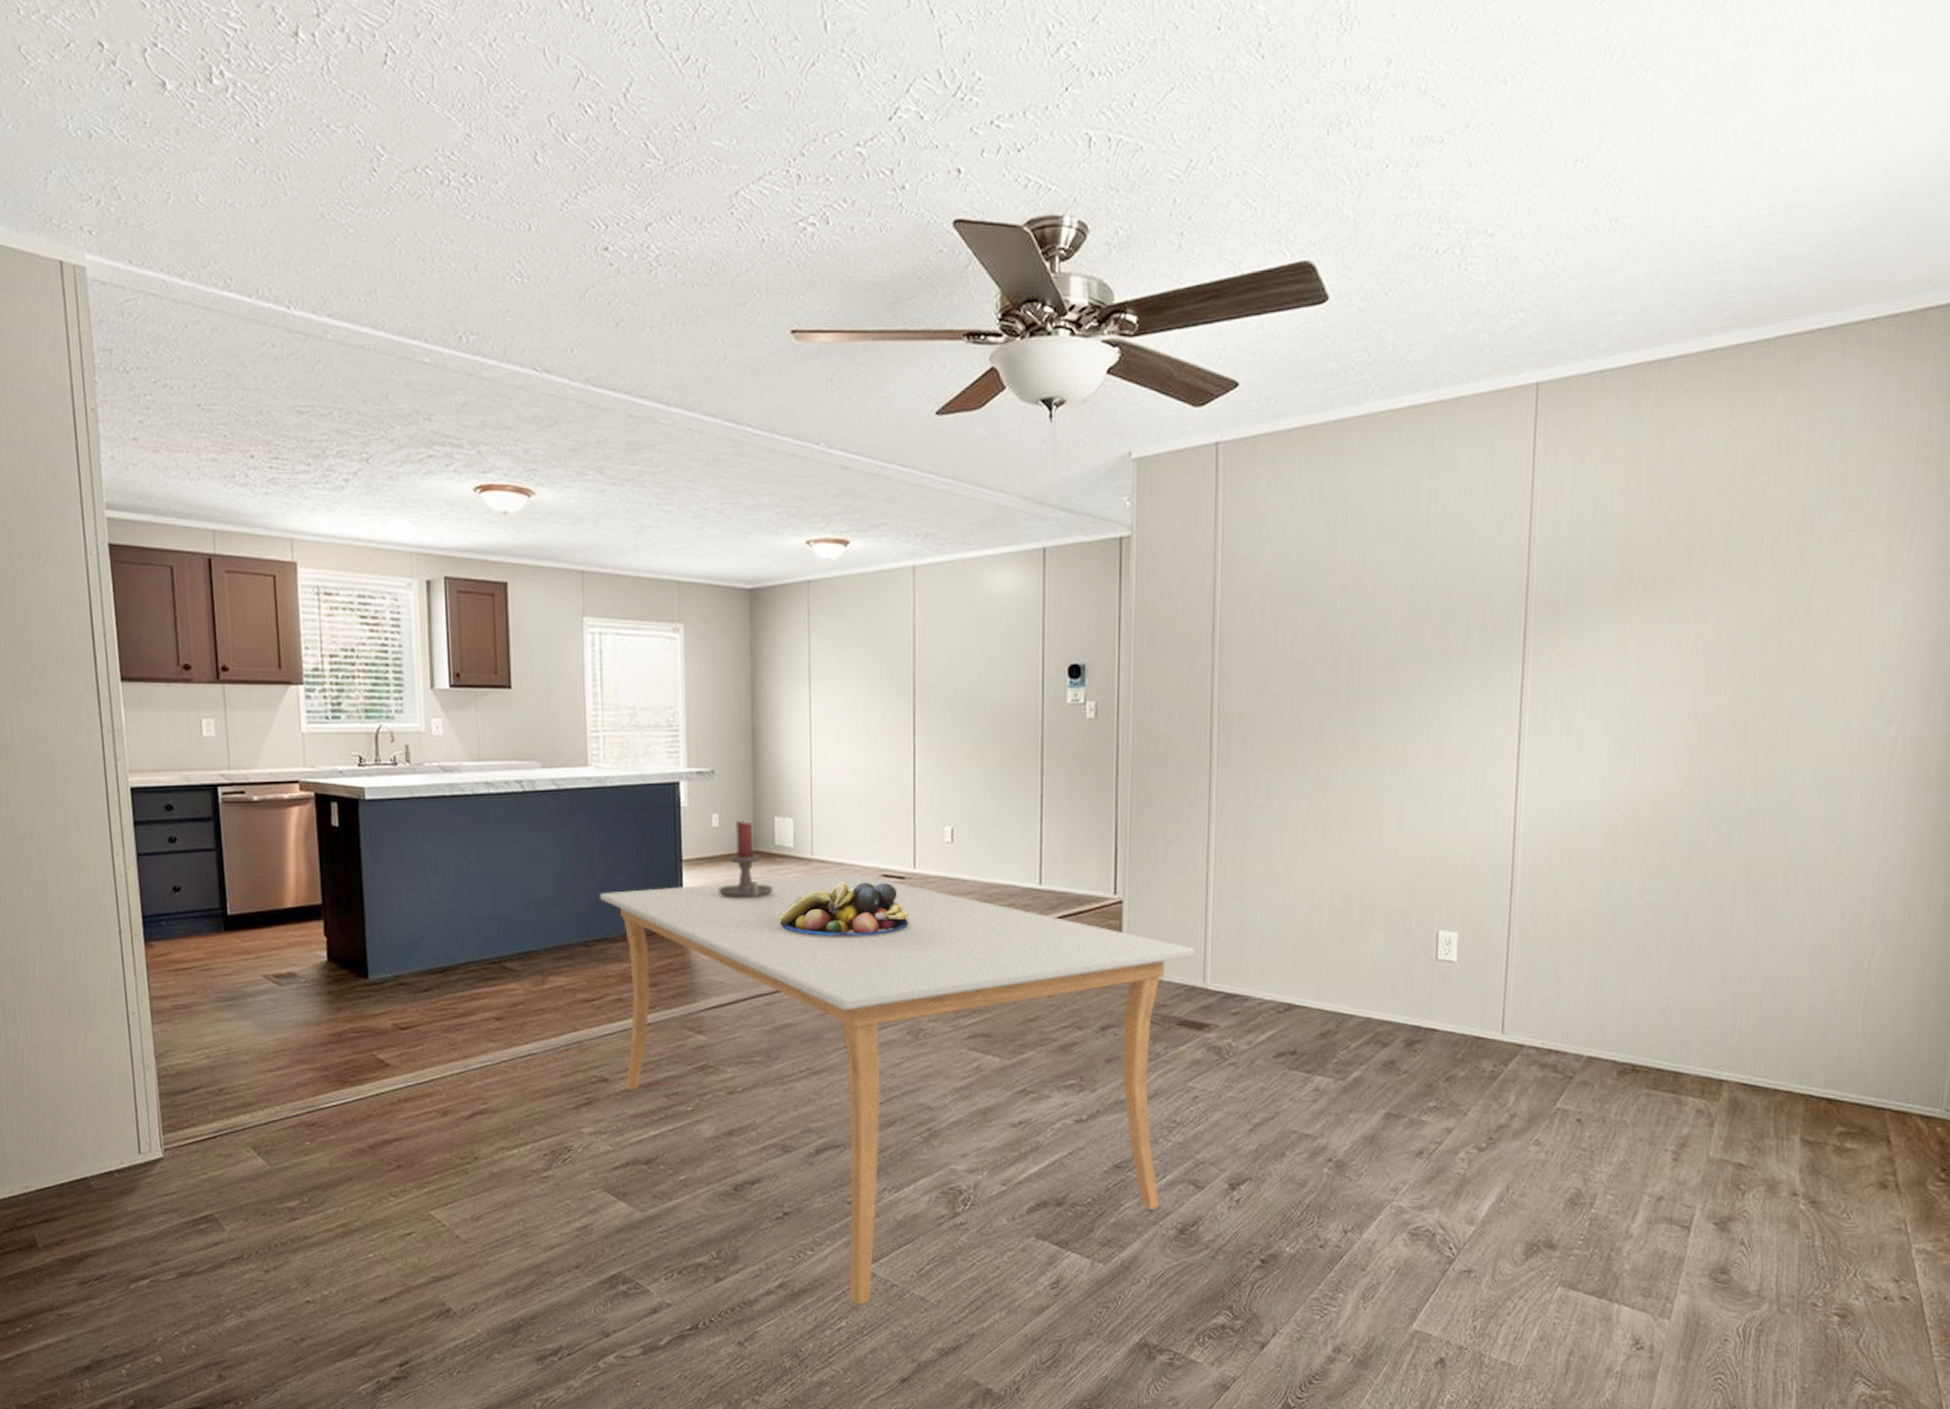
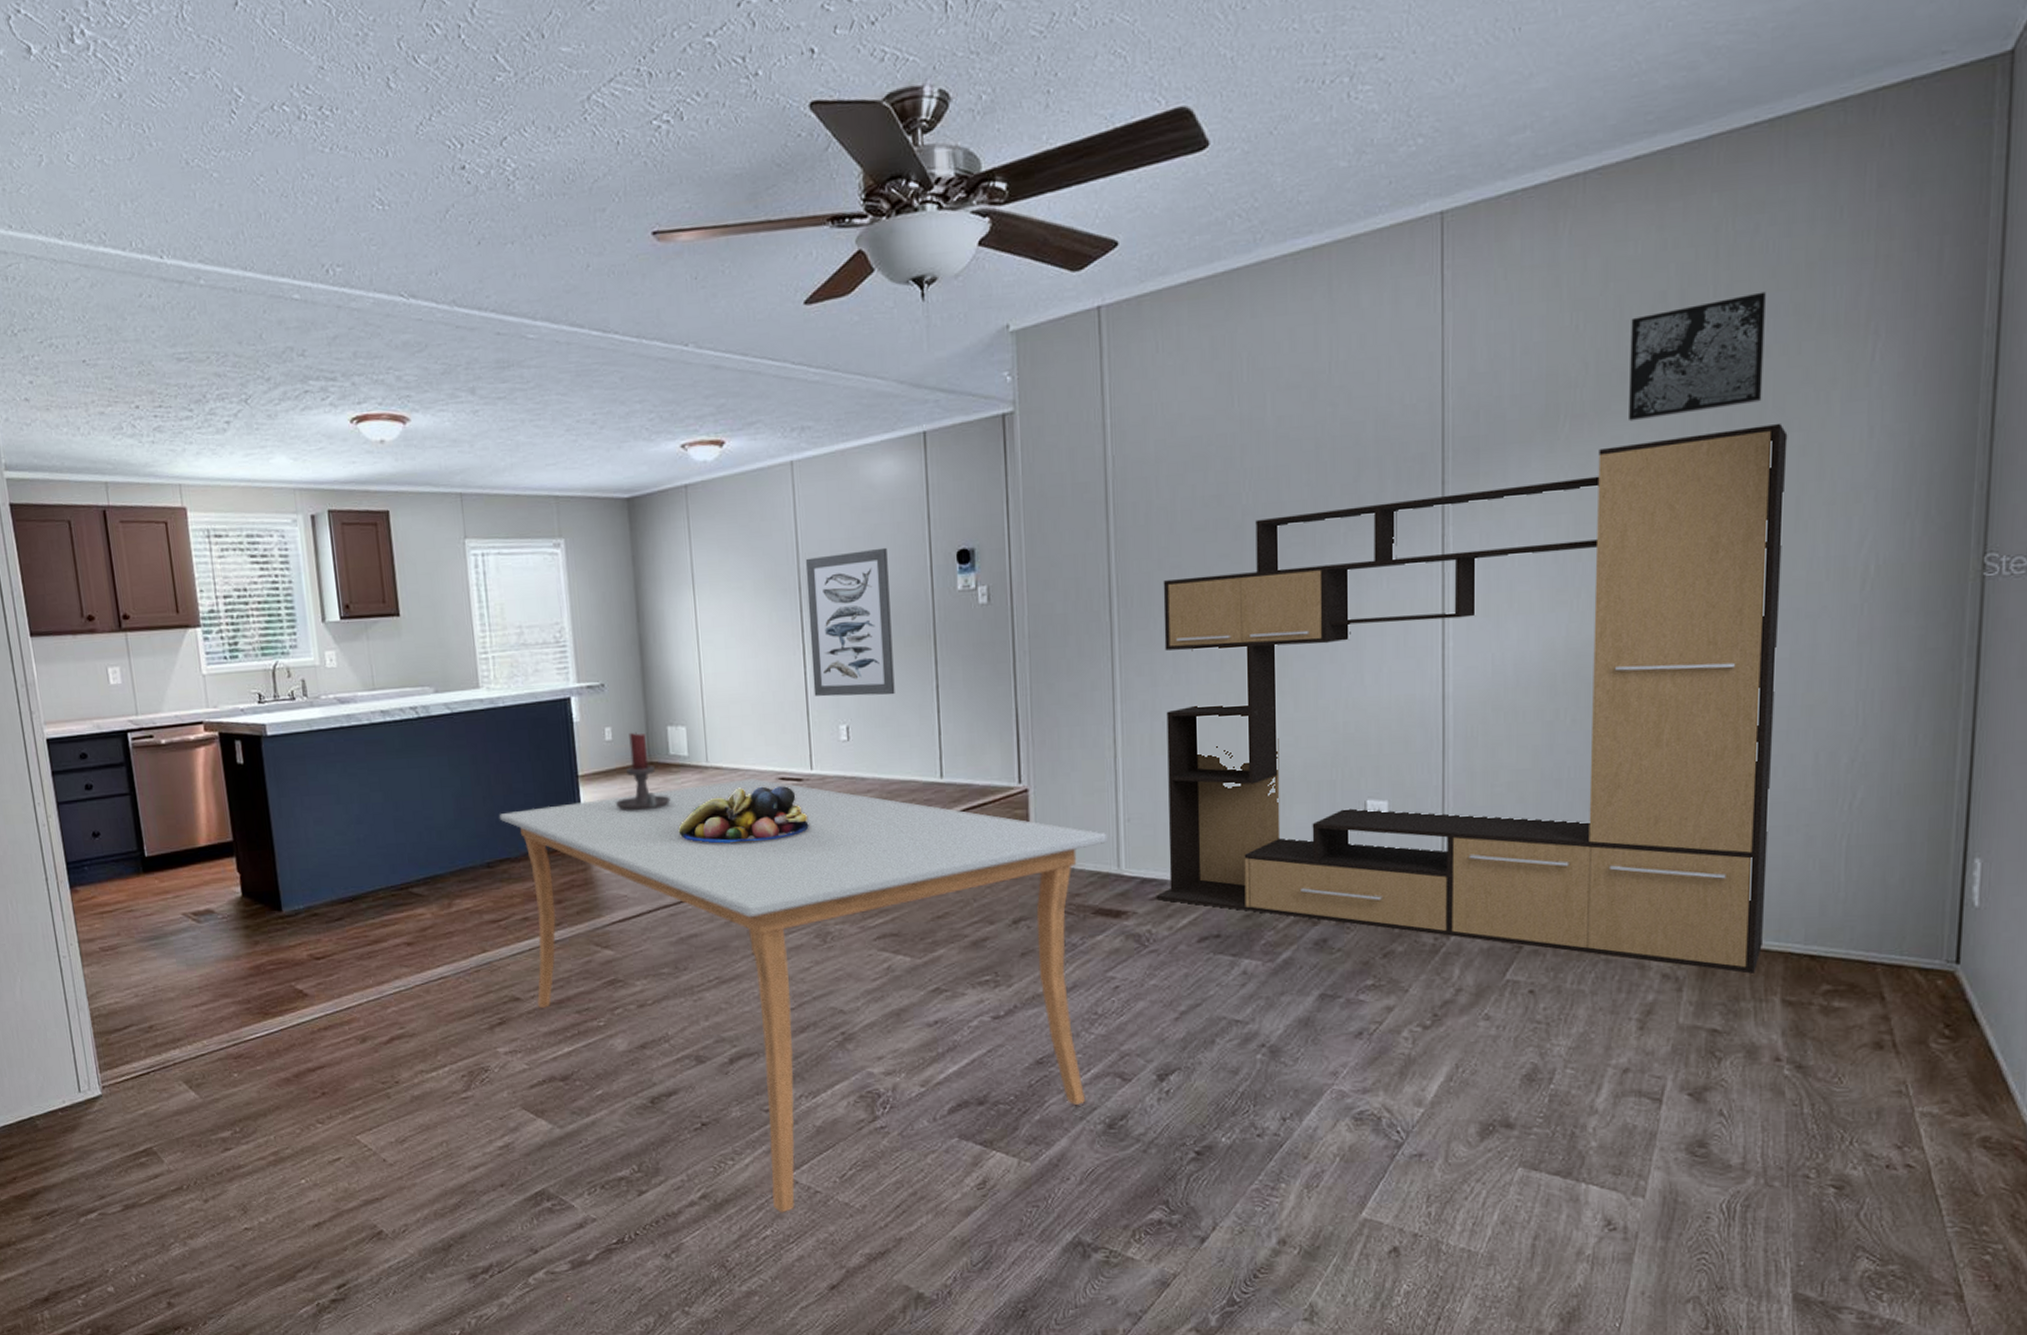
wall art: none [921,657,1001,801] -> present [805,547,895,697]
media console: none [1238,605,1832,1113] -> present [1156,423,1788,974]
wall art: none [1694,483,1820,593] -> present [1629,291,1766,422]

